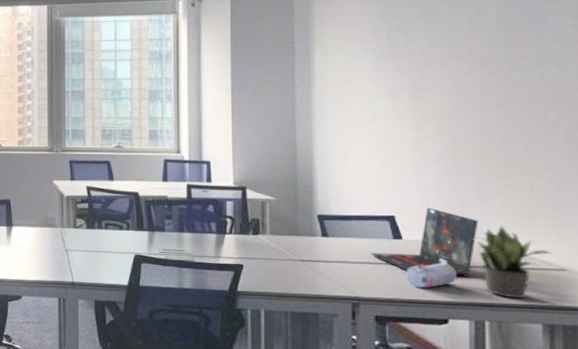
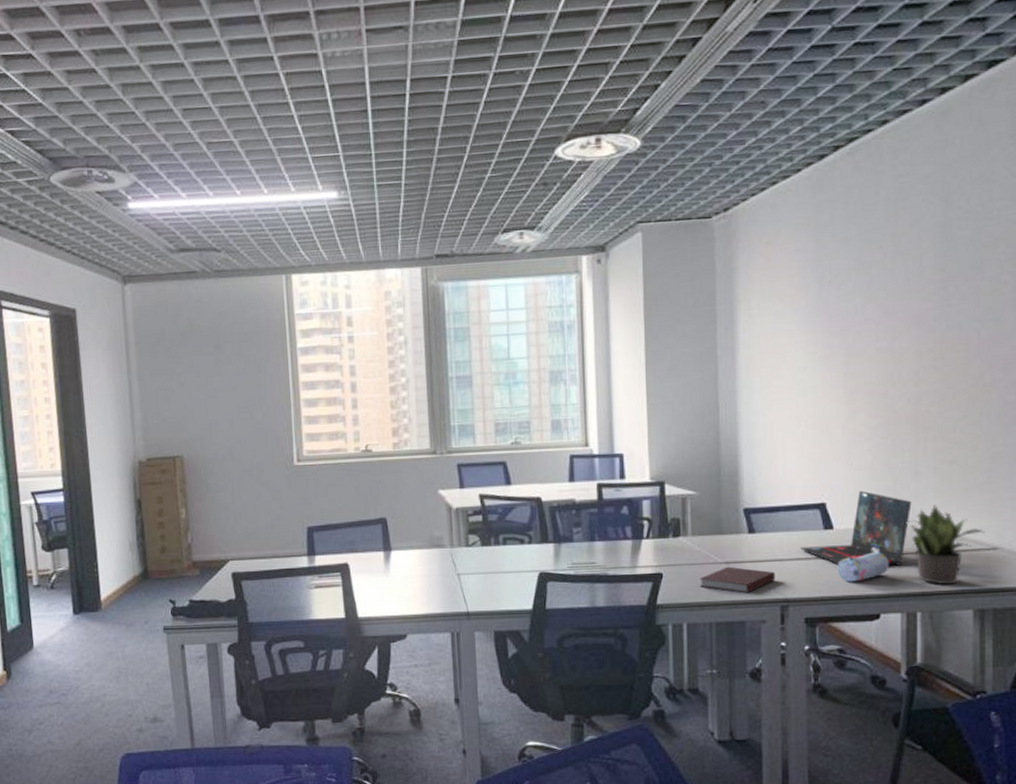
notebook: none [277,264,347,289] -> present [700,566,776,593]

